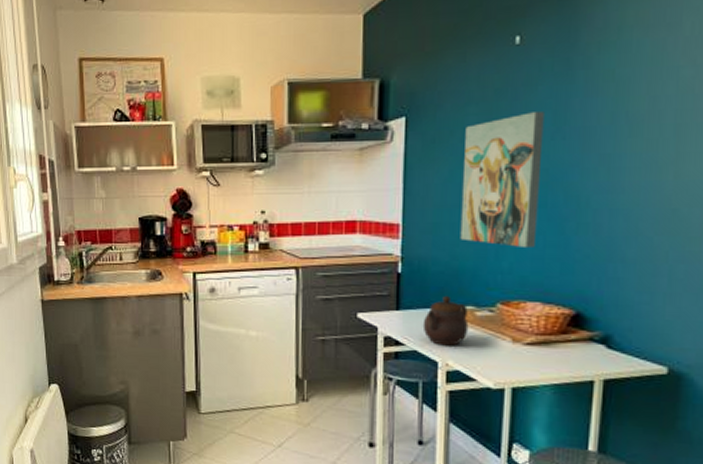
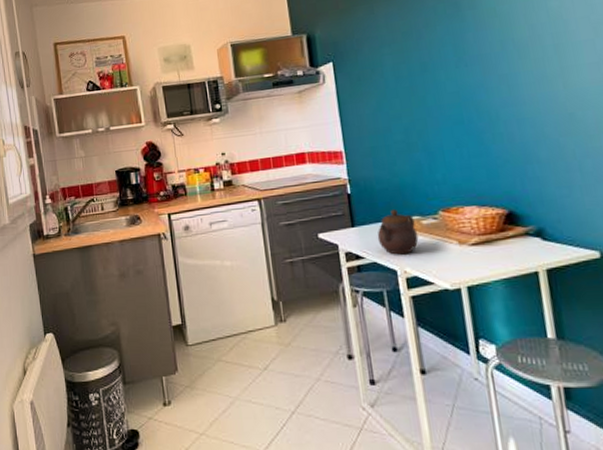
wall art: present [460,112,544,247] -> none [384,46,461,160]

